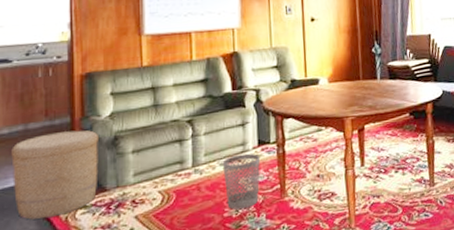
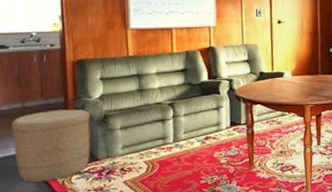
wastebasket: present [222,153,261,210] -> none [199,132,233,178]

